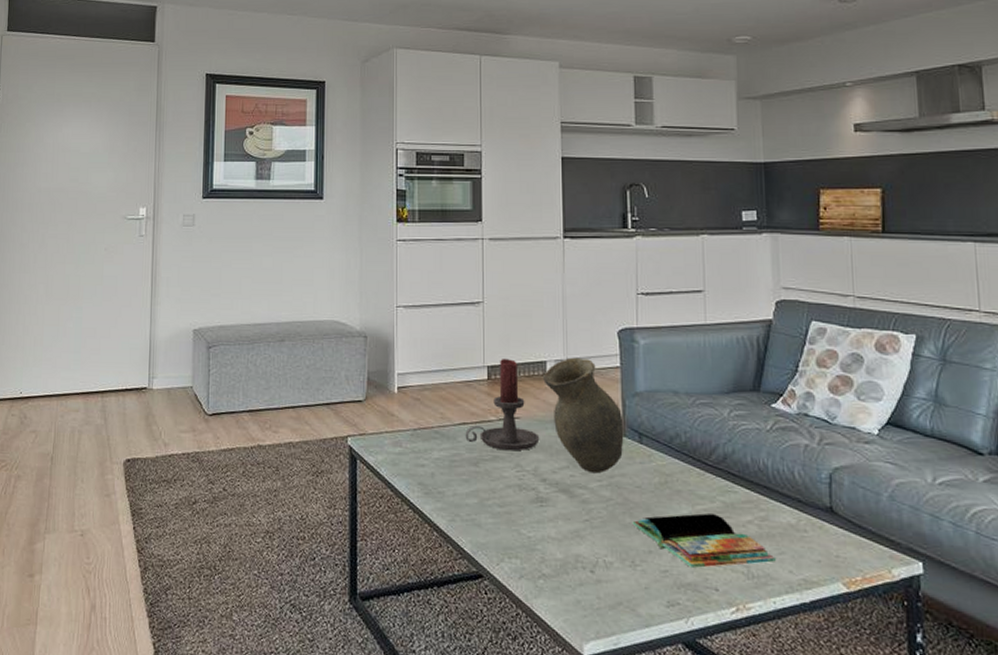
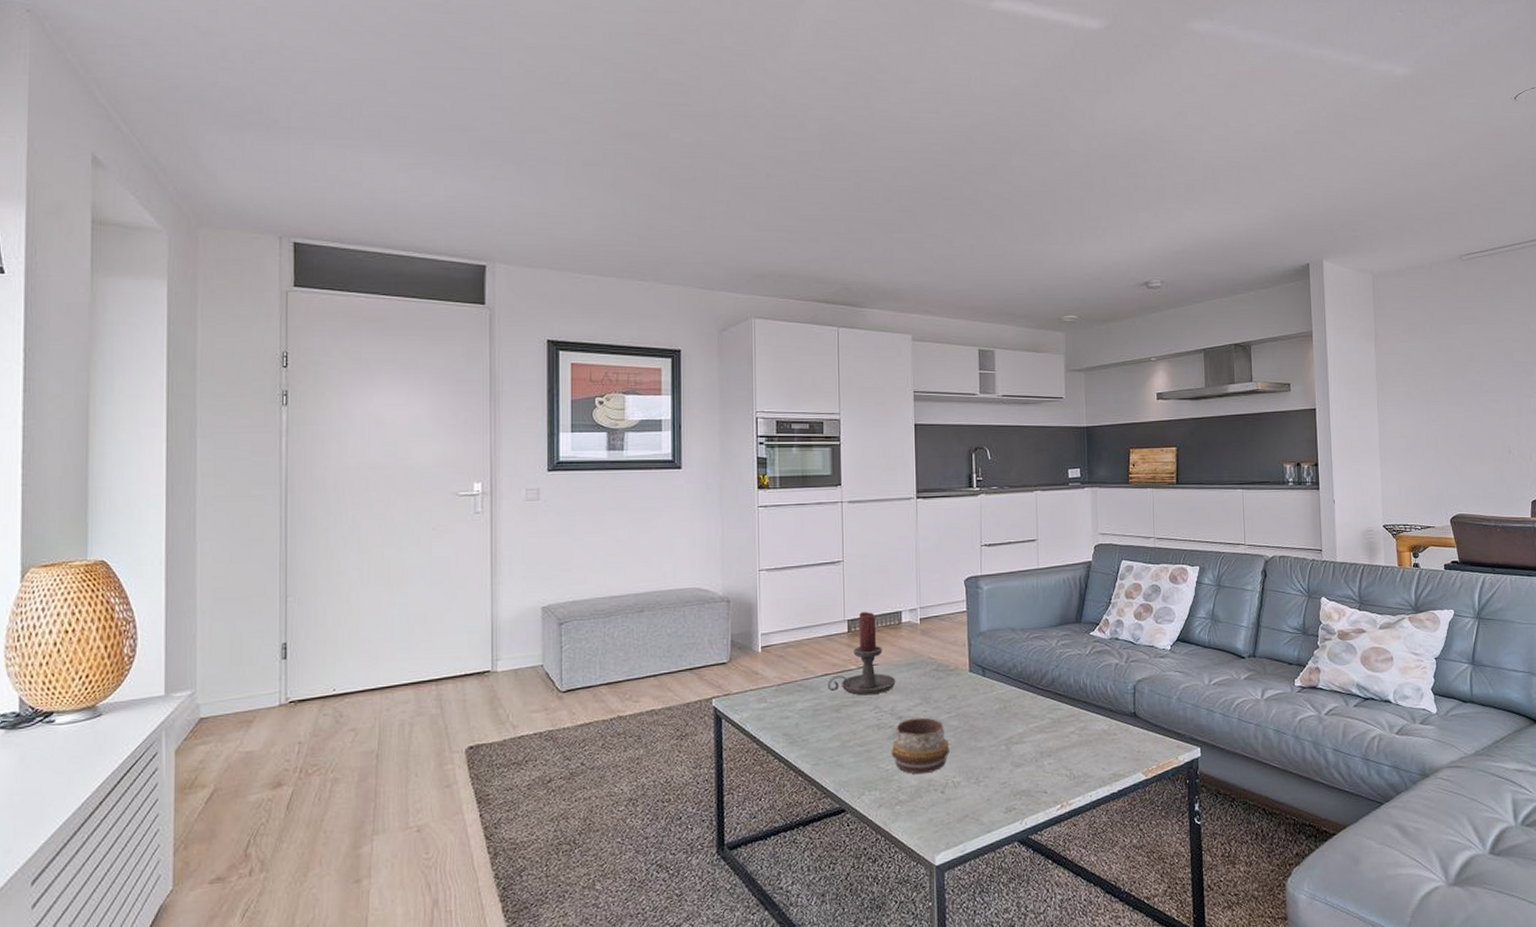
decorative bowl: none [534,482,601,548] -> present [891,717,950,775]
vase: present [543,357,624,474] -> none [899,605,970,707]
book: present [632,513,776,568] -> none [977,729,1092,777]

